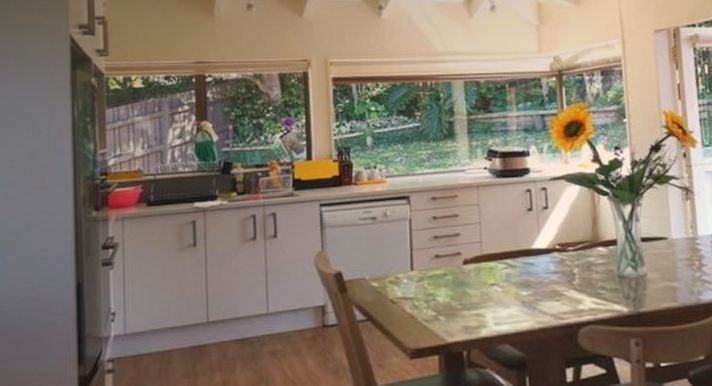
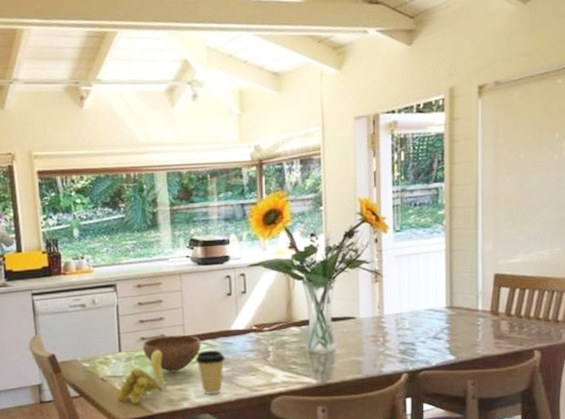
banana: none [407,269,462,333] -> present [117,350,166,406]
bowl: none [437,253,500,295] -> present [143,335,201,372]
coffee cup: none [494,270,527,322] -> present [195,349,226,395]

